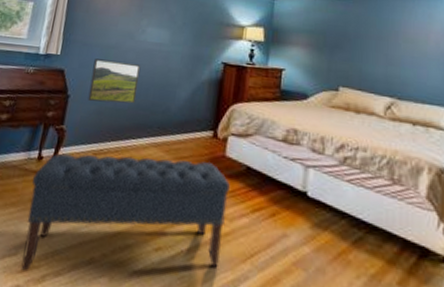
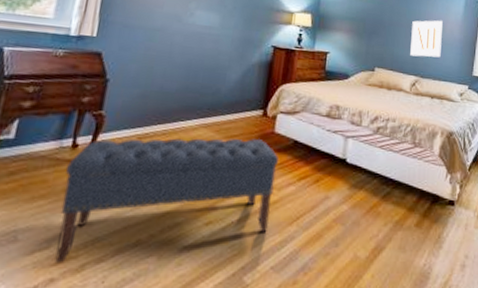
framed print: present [88,58,141,104] -> none [130,41,190,87]
wall art: none [383,30,424,76] -> present [410,20,443,58]

